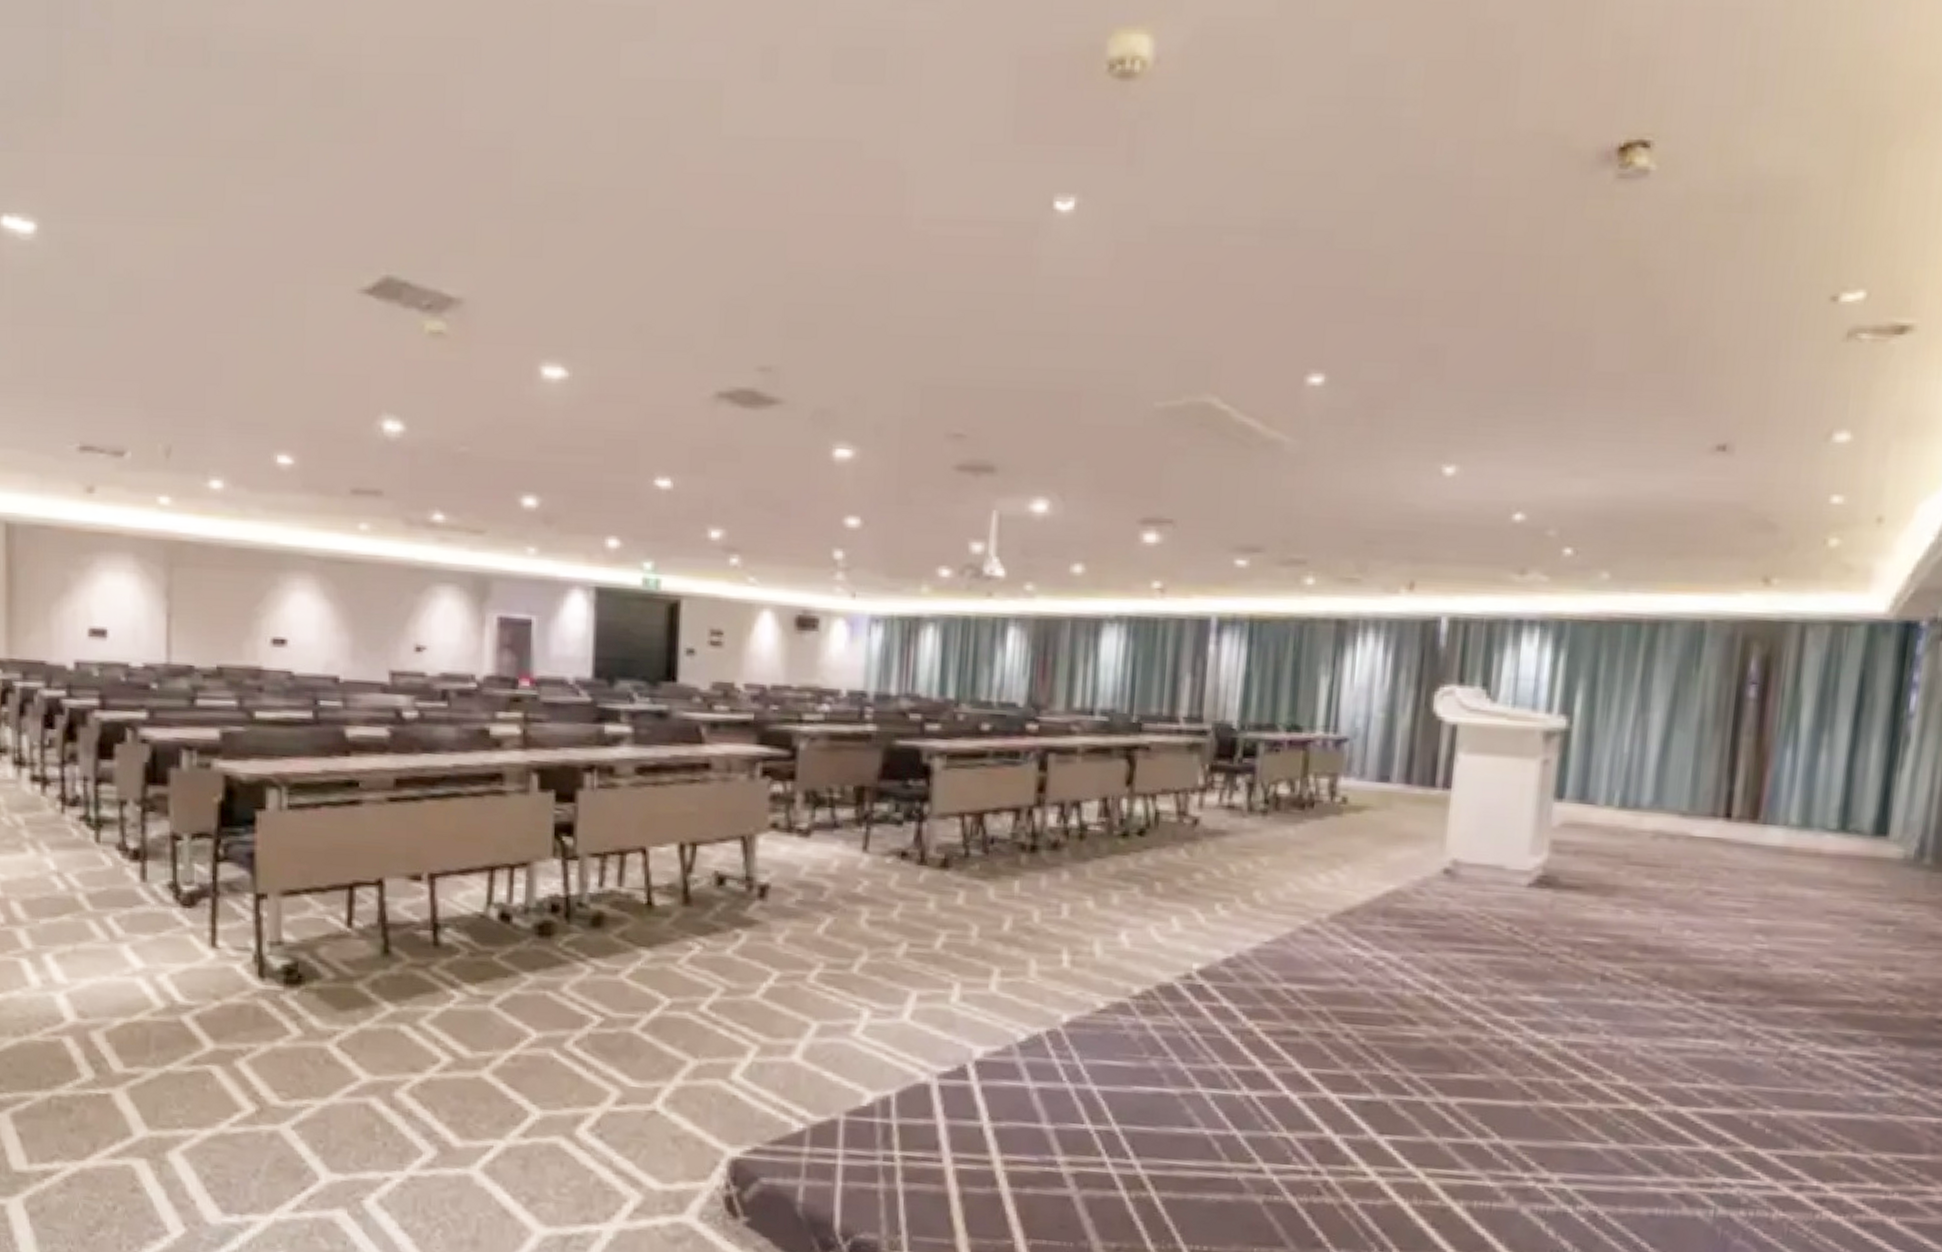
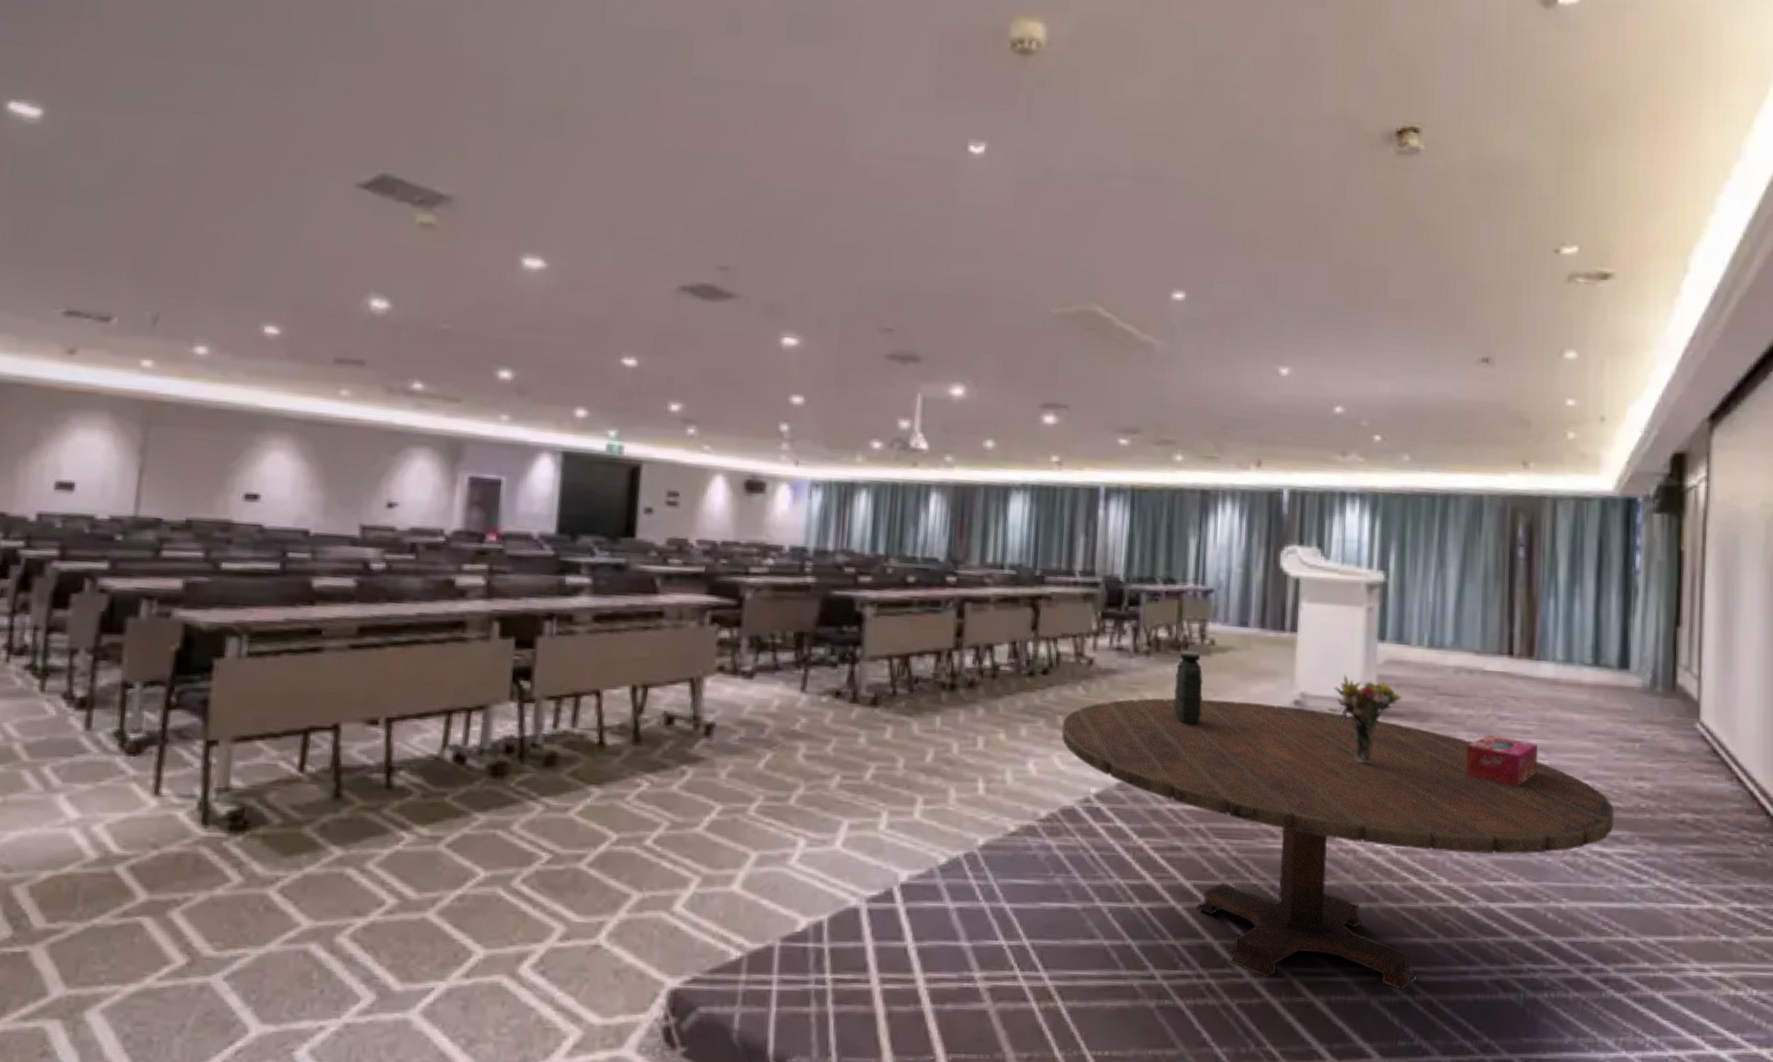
dining table: none [1160,863,1852,1199] -> present [1061,697,1614,990]
water jug: none [1294,809,1331,896] -> present [1173,650,1203,726]
bouquet: none [1483,838,1582,944] -> present [1326,674,1402,764]
tissue box: none [1657,912,1757,974] -> present [1465,734,1539,786]

